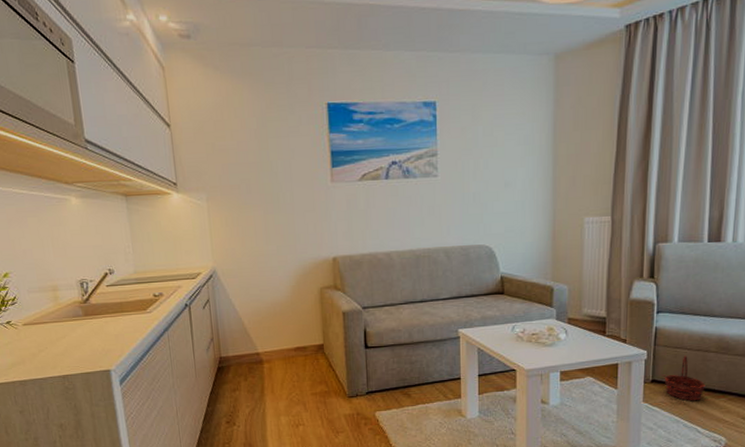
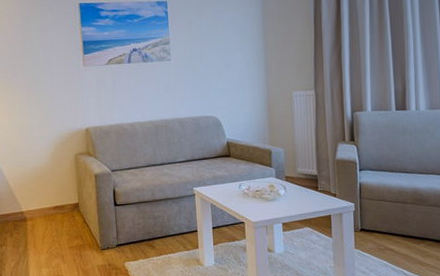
basket: present [664,355,705,401] -> none [371,207,407,247]

